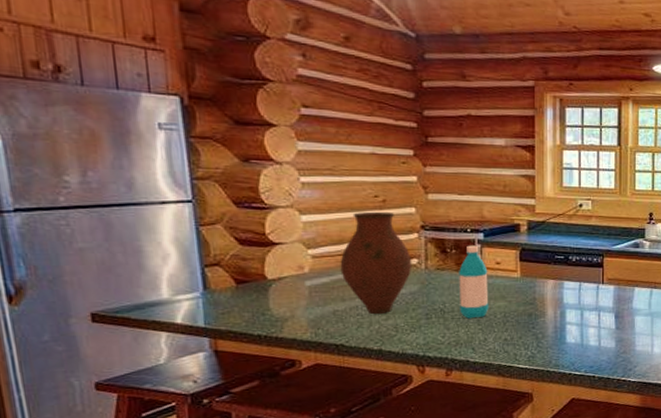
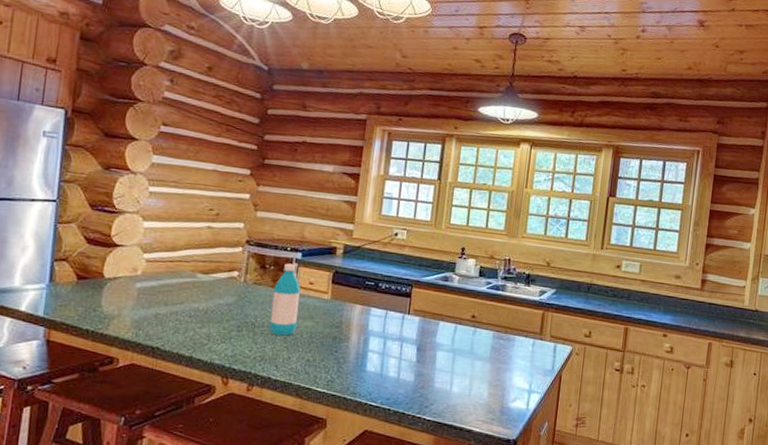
vase: present [340,211,413,315] -> none [168,223,233,322]

